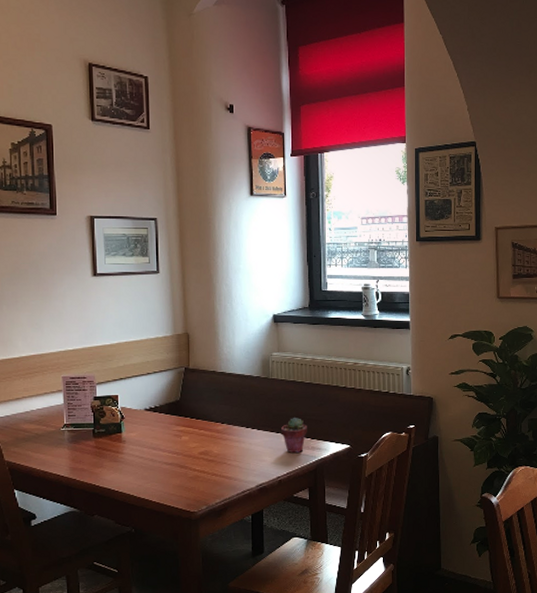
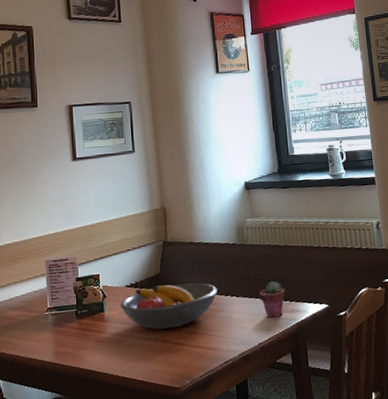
fruit bowl: none [138,411,239,456] -> present [119,282,218,330]

